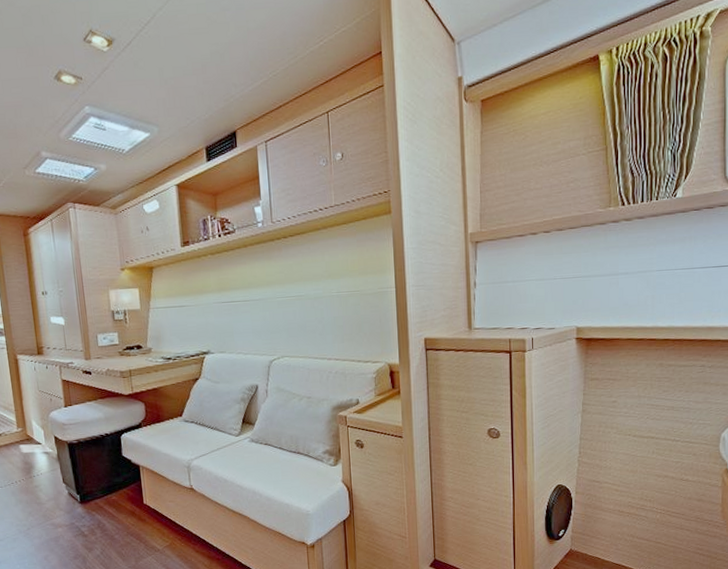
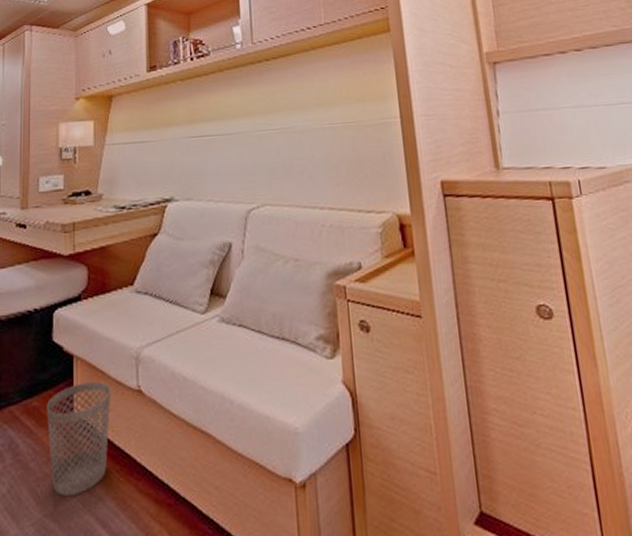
wastebasket: none [122,483,172,555] -> present [46,382,111,496]

